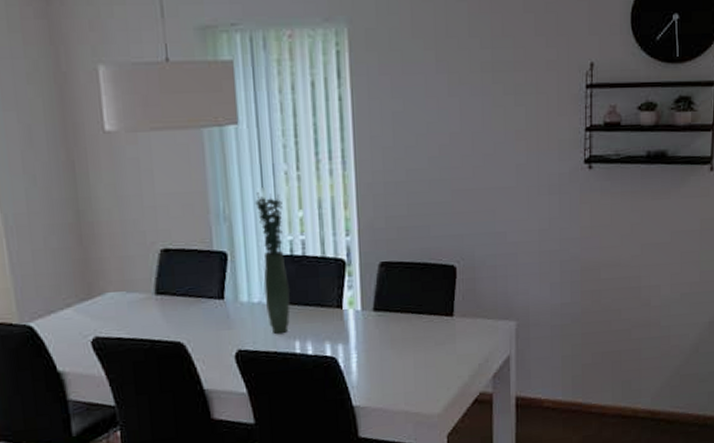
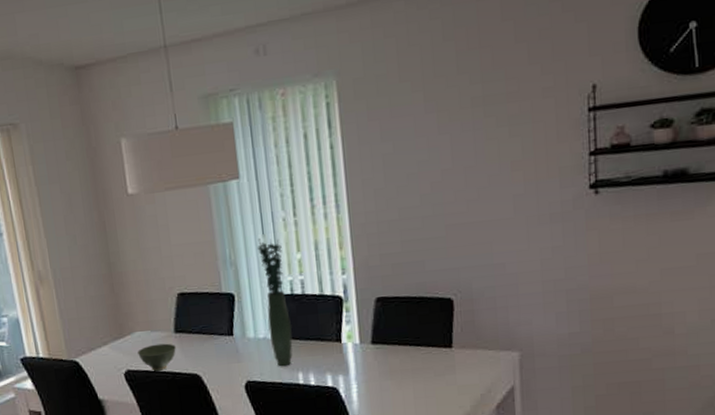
bowl: none [109,306,156,338] -> present [137,343,176,371]

